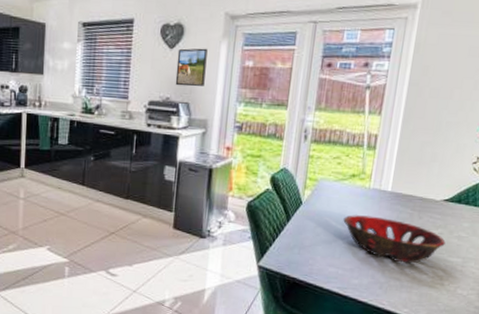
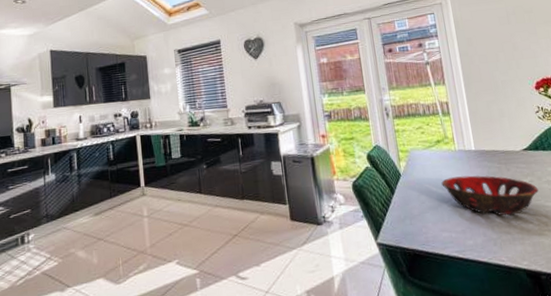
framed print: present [175,48,208,87] -> none [261,54,290,89]

